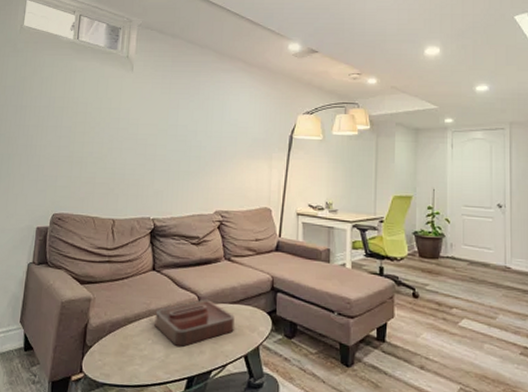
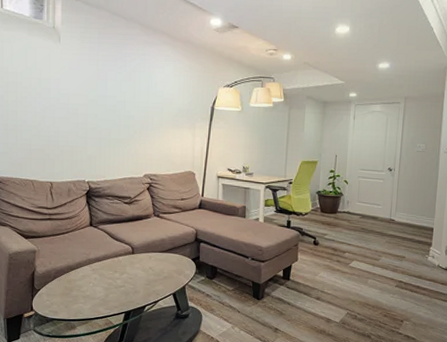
decorative tray: present [154,299,235,347] -> none [94,249,164,288]

